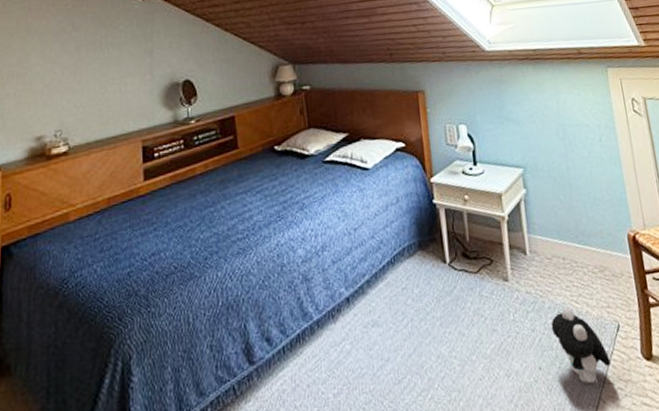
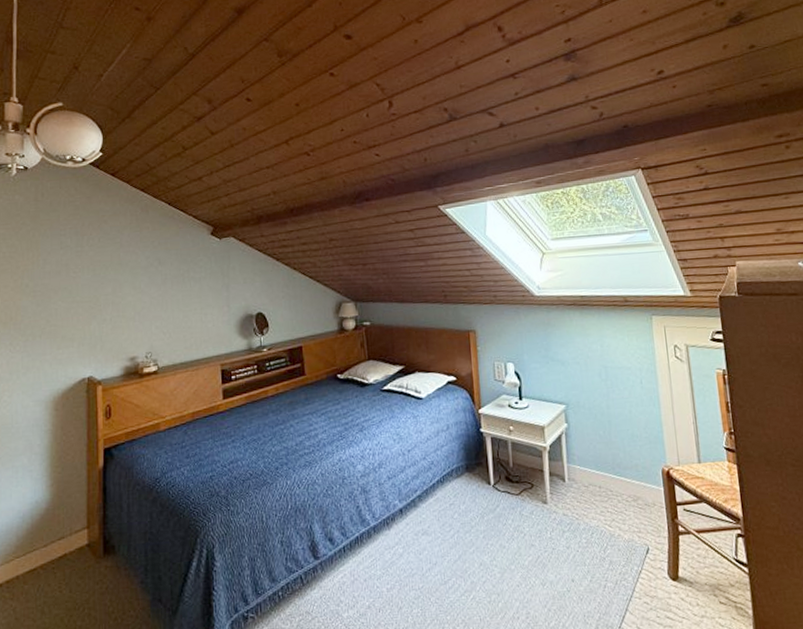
plush toy: present [551,307,611,385] -> none [585,529,638,598]

